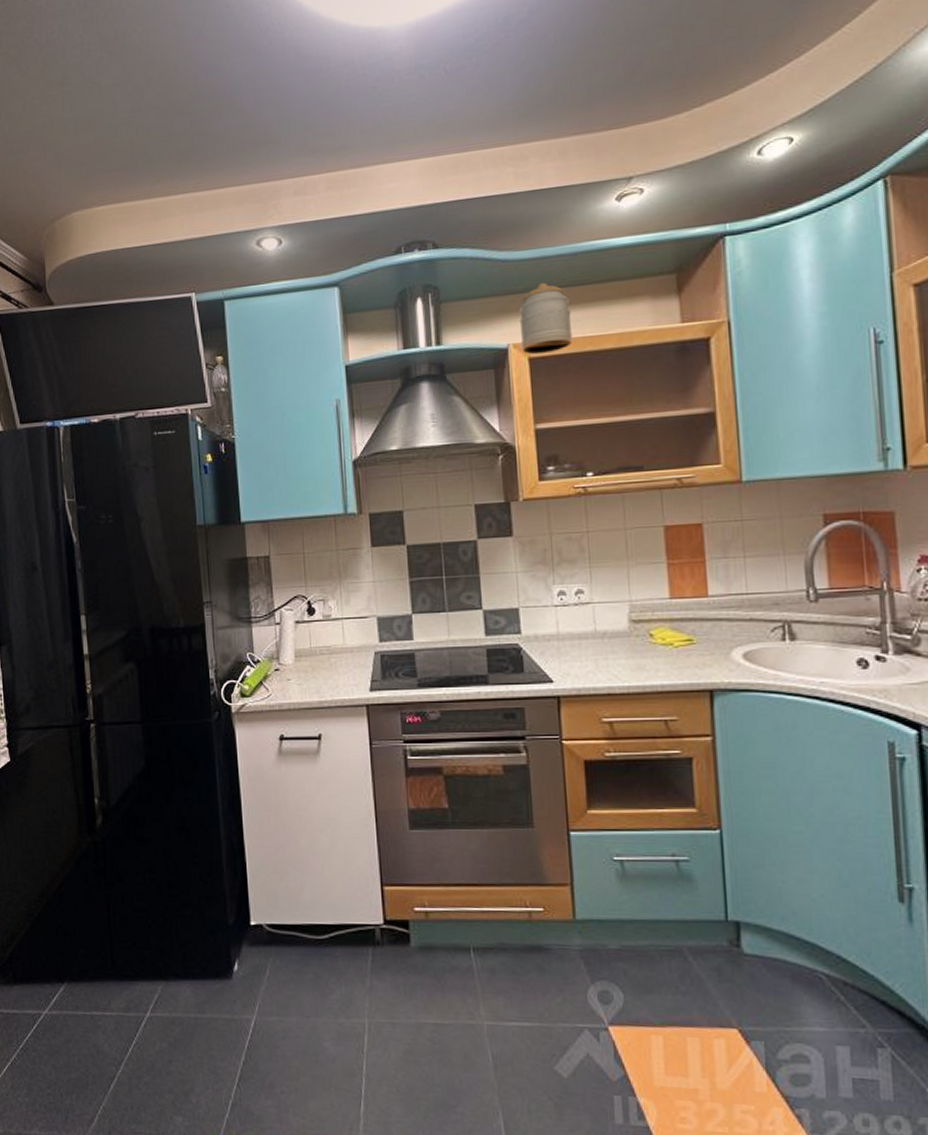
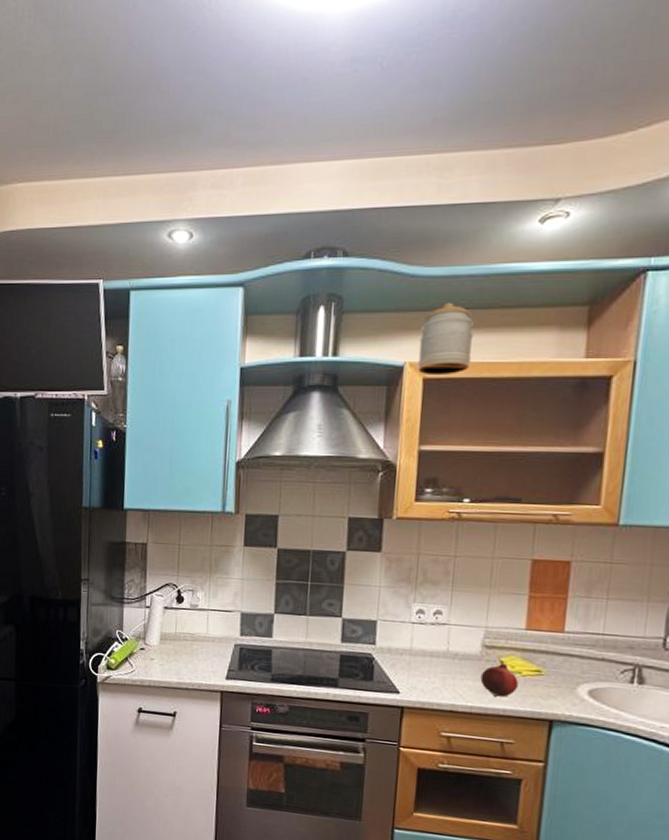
fruit: none [632,634,672,672] -> present [480,661,518,697]

